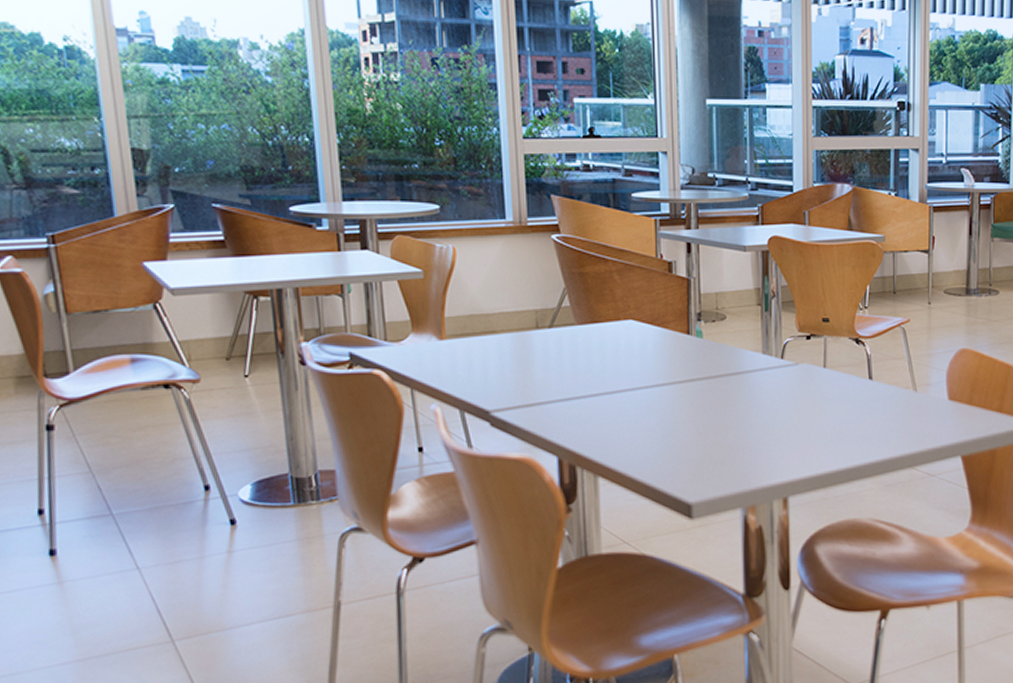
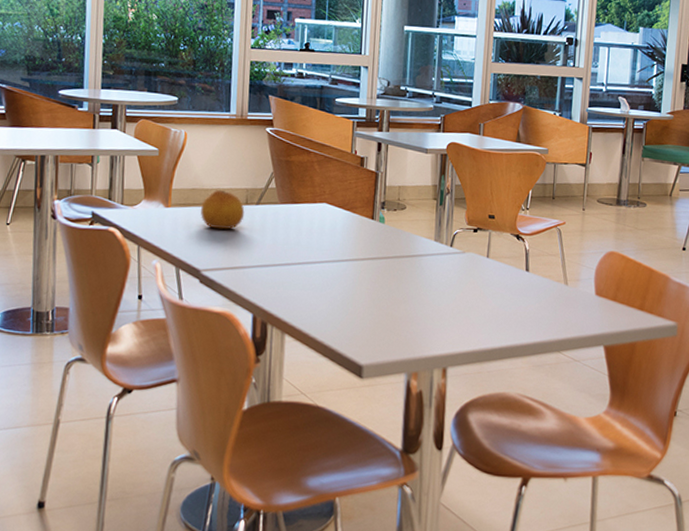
fruit: none [483,313,536,361] -> present [200,189,245,230]

